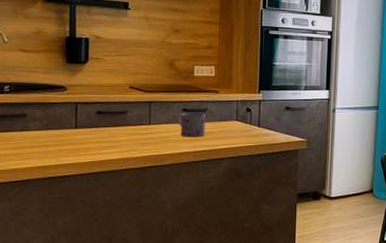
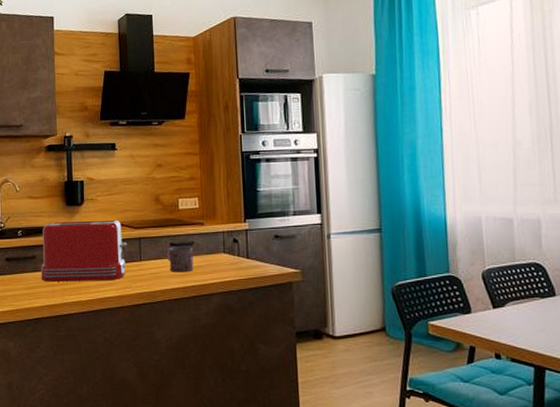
toaster: none [32,80,136,143] -> present [40,219,127,282]

